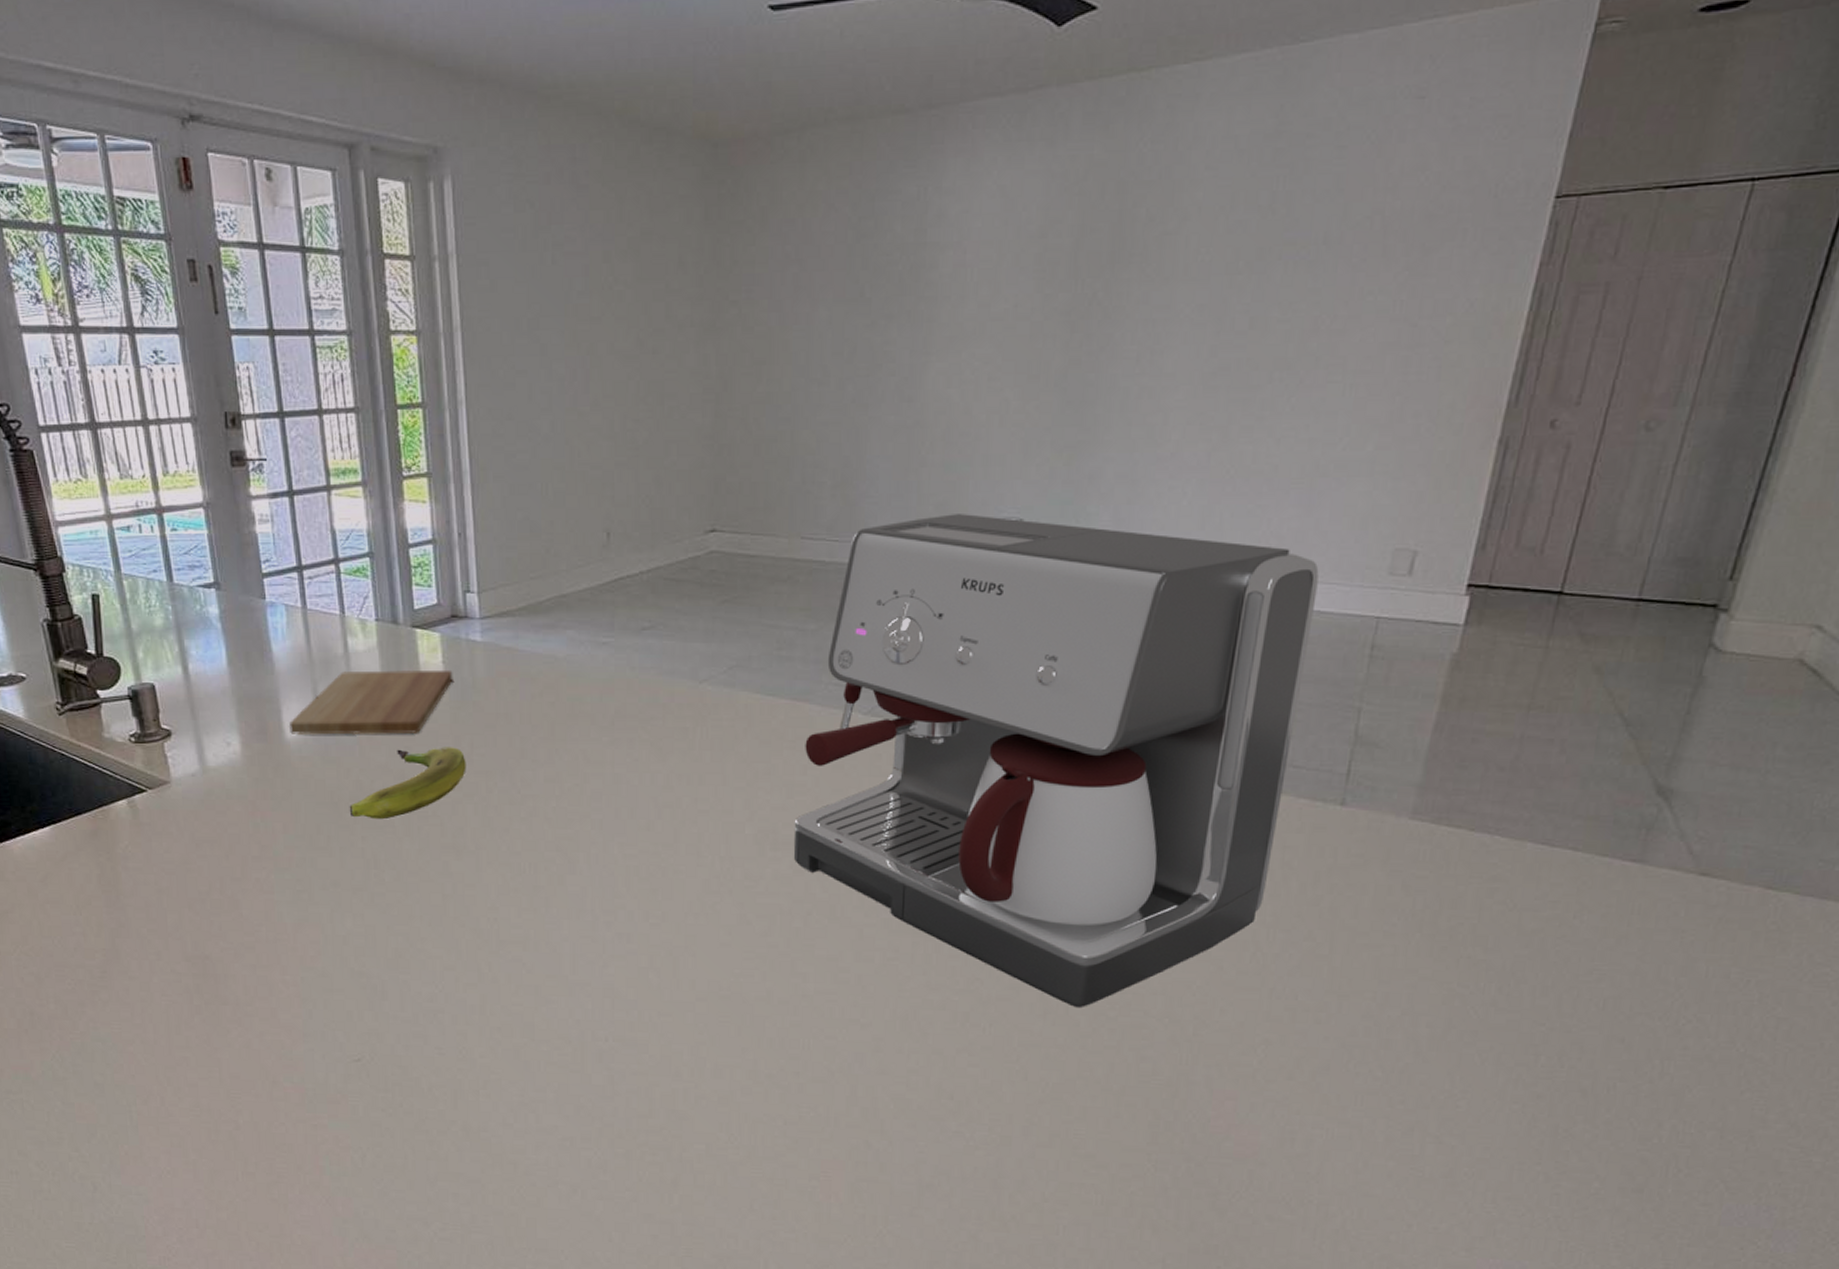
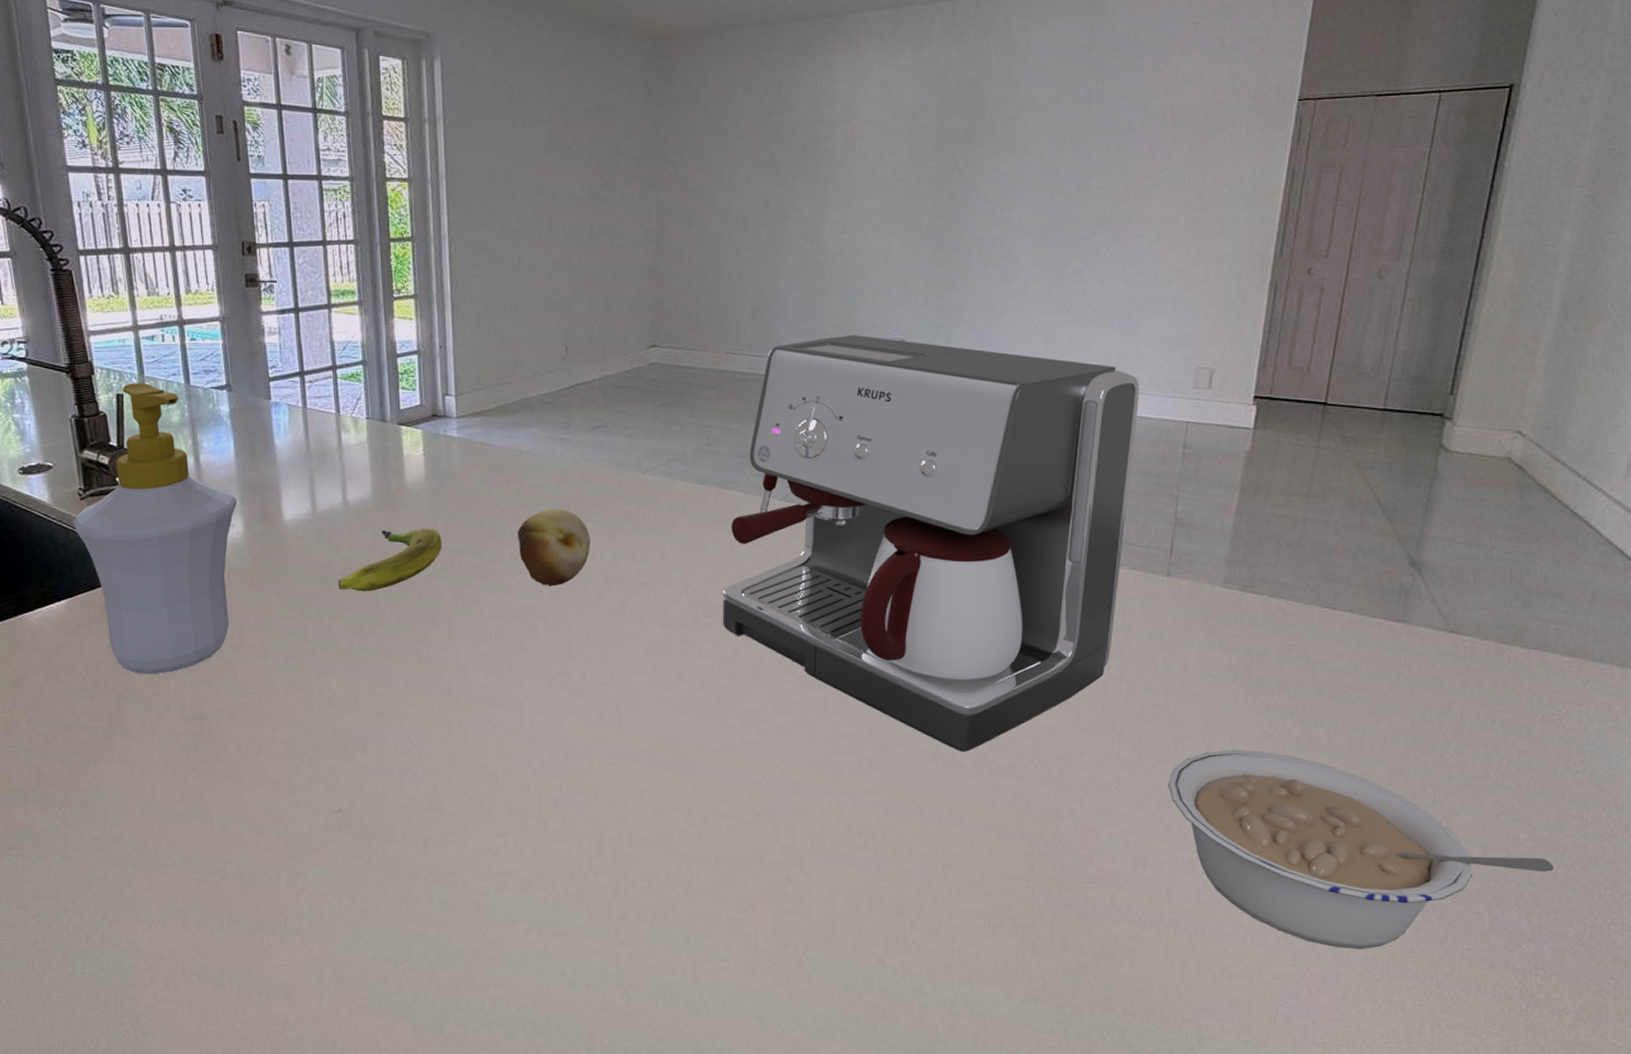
soap bottle: none [52,581,232,910] -> present [73,383,236,675]
cutting board: present [289,669,453,735] -> none [288,461,432,518]
fruit: none [552,724,638,814] -> present [517,508,590,587]
legume: none [1327,1010,1809,1242] -> present [1168,749,1554,950]

